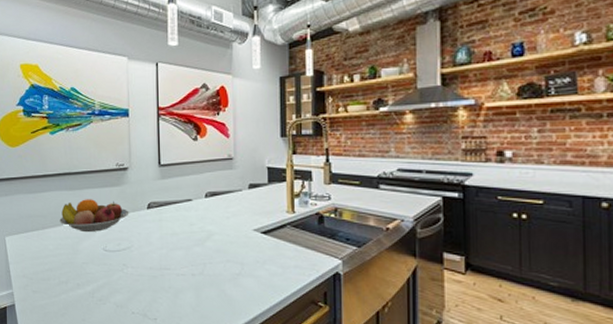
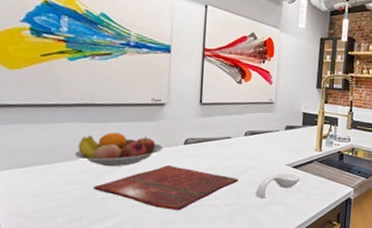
cutting board: none [75,230,203,279] -> present [94,164,238,211]
spoon rest: none [222,240,272,269] -> present [255,174,301,198]

